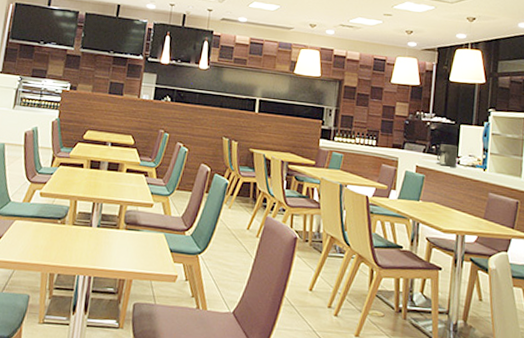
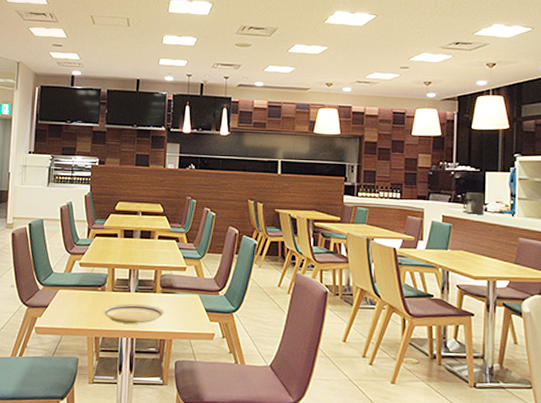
plate: none [60,239,127,262] -> present [102,304,165,324]

